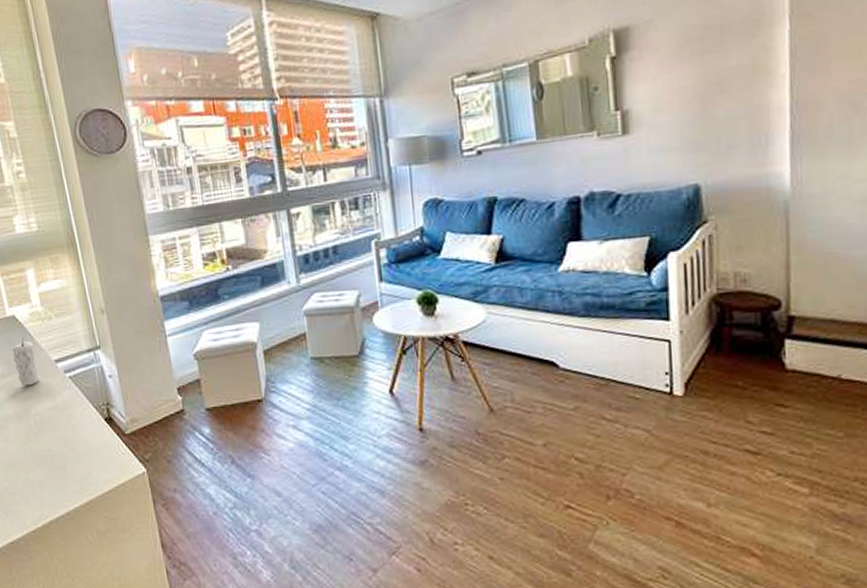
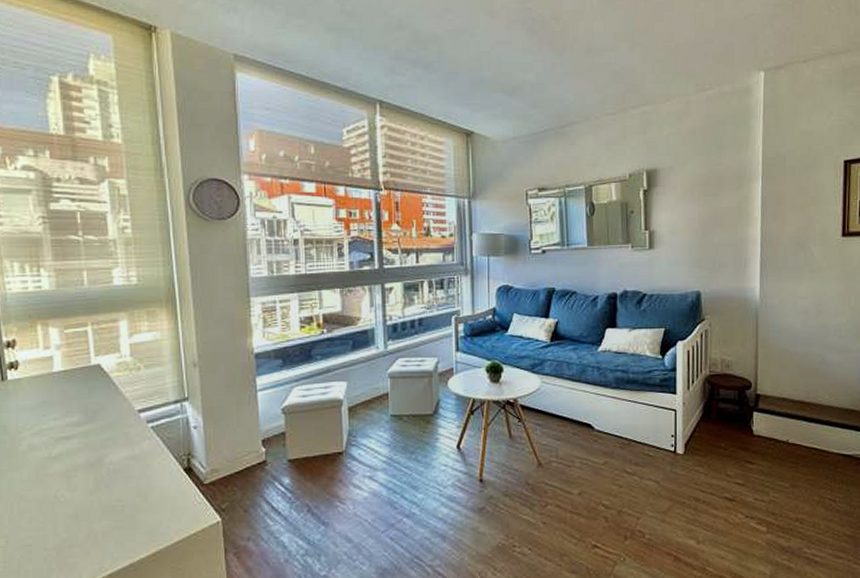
candle: present [12,338,41,386] -> none [93,387,120,435]

